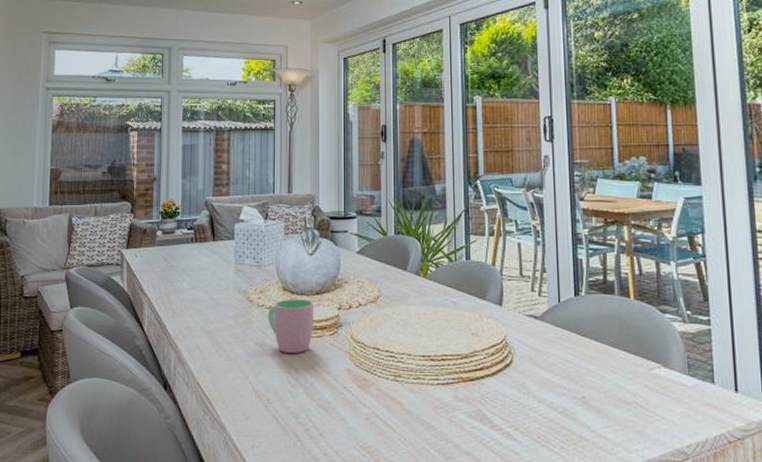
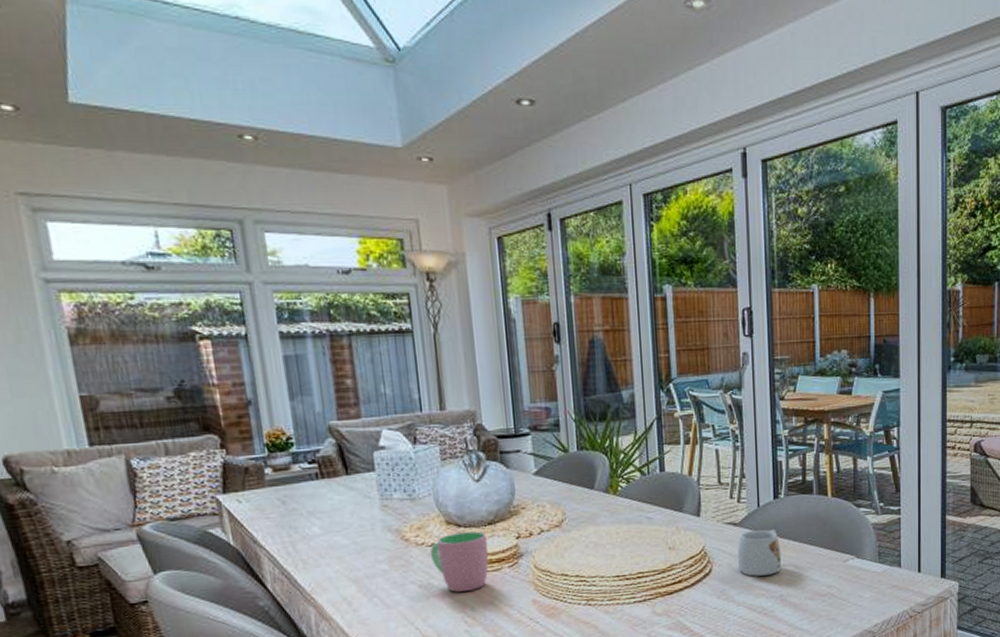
mug: none [537,325,584,374] -> present [737,529,782,577]

